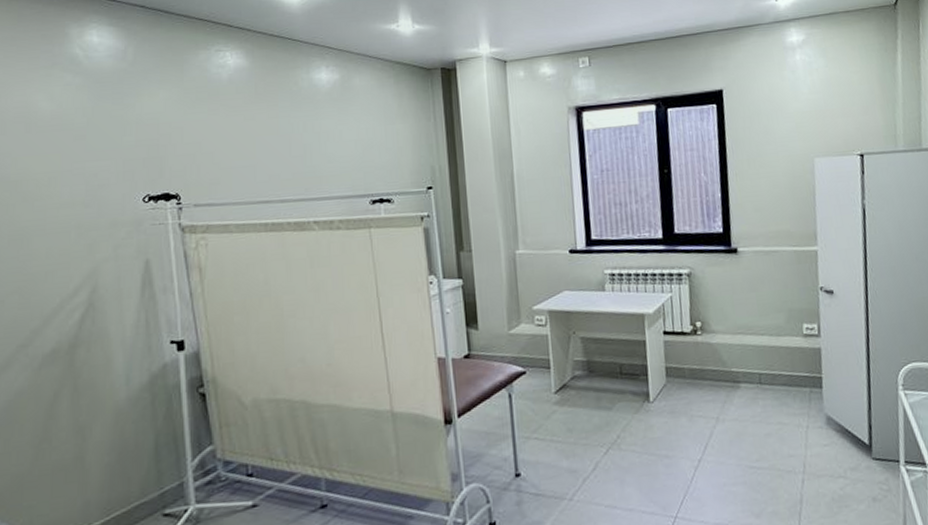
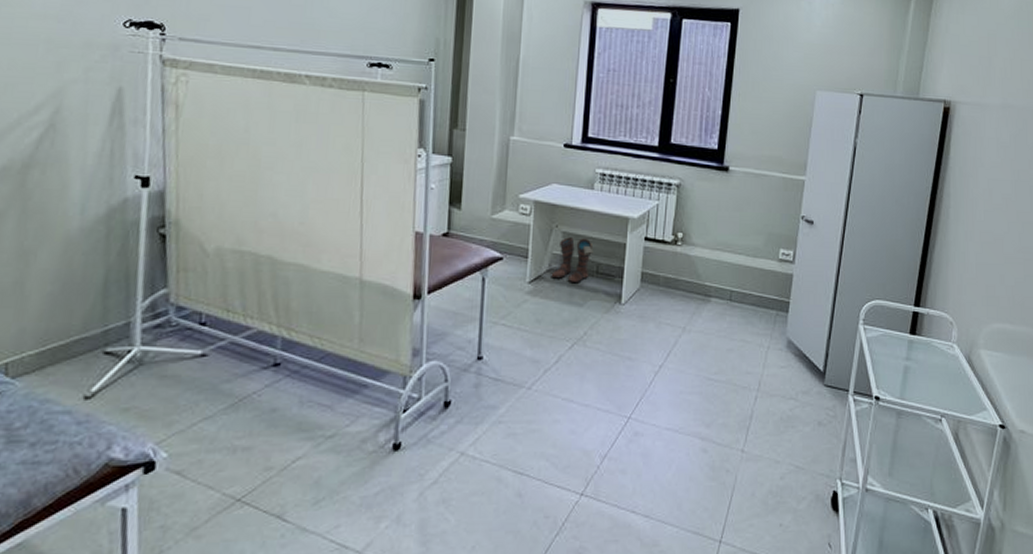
boots: none [575,340,614,388] -> present [551,237,593,284]

